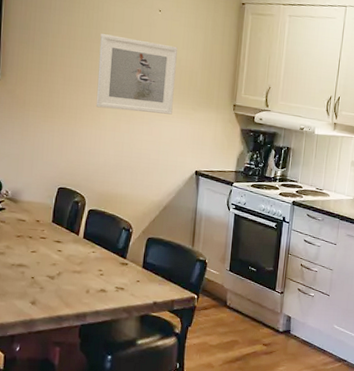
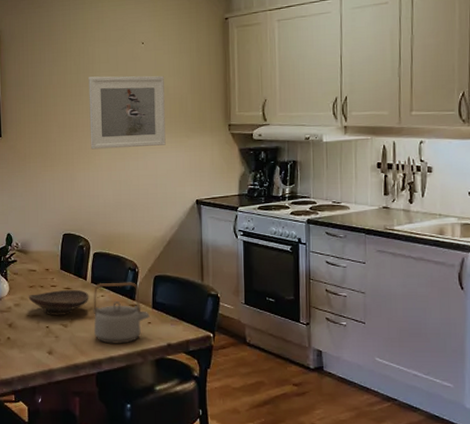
decorative bowl: none [14,242,80,268] -> present [28,289,89,315]
teapot: none [82,239,139,299] -> present [93,282,150,344]

